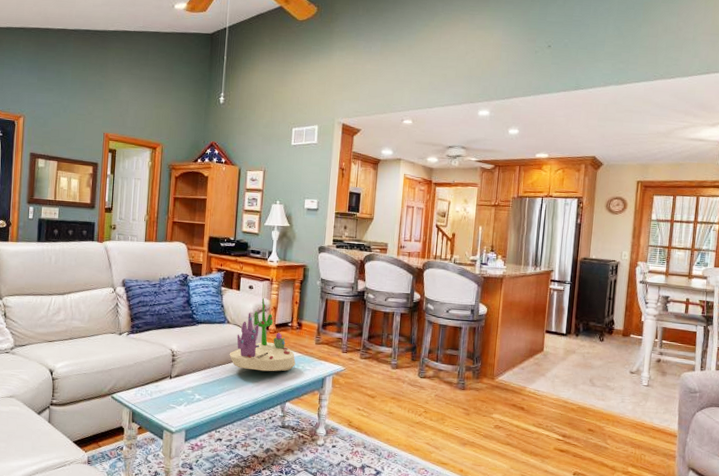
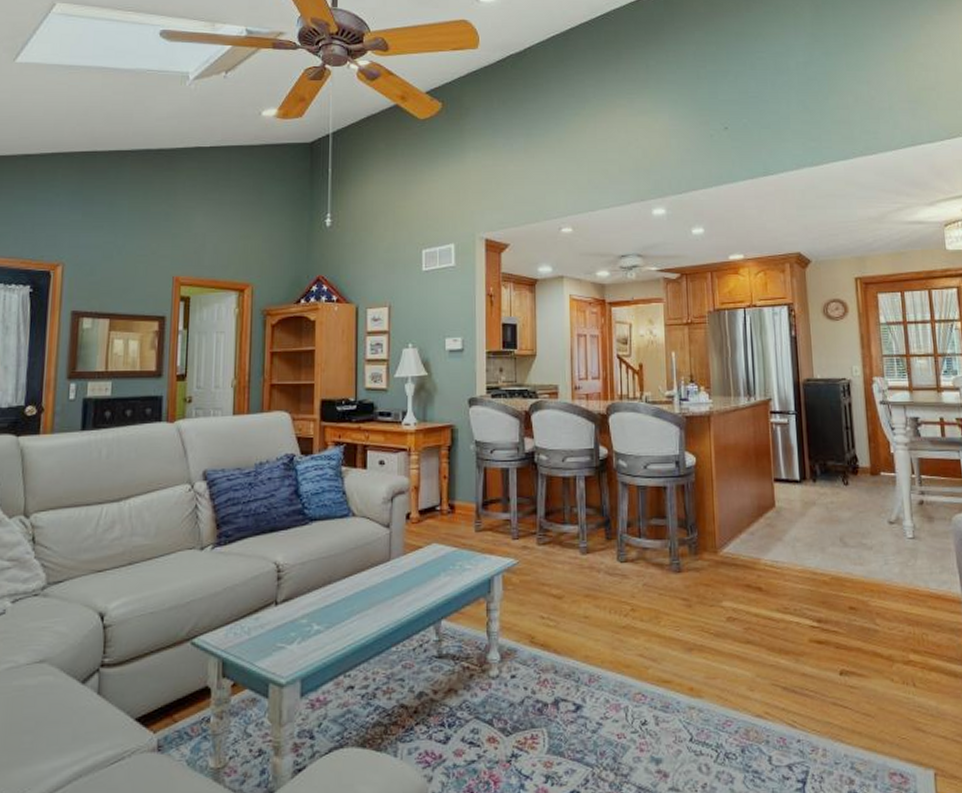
succulent planter: present [229,297,296,372] -> none [357,474,450,579]

